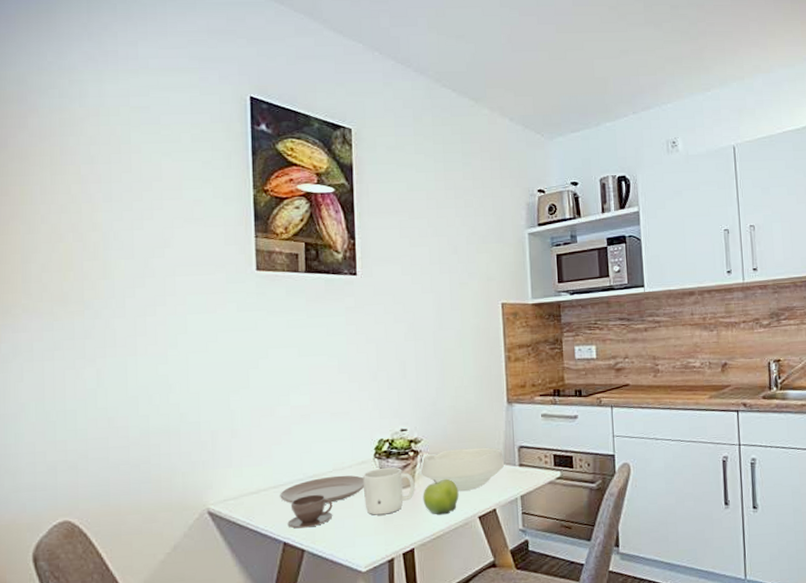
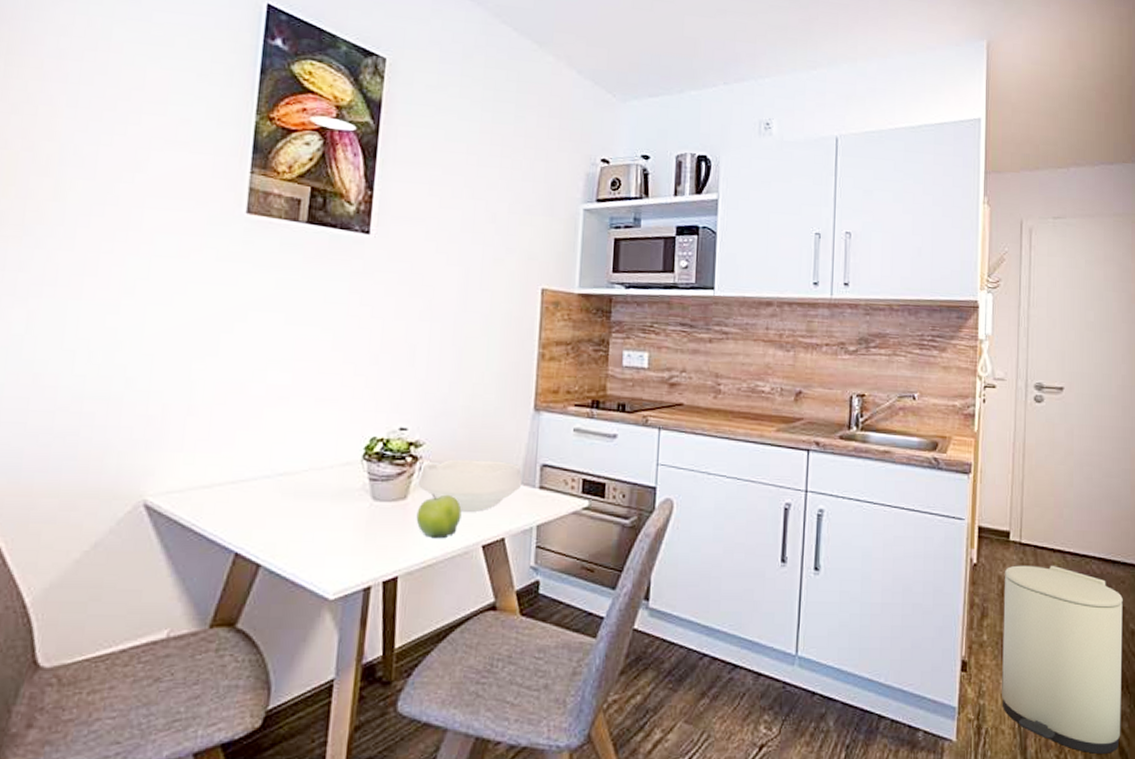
plate: present [280,475,365,503] -> none [238,476,347,509]
teacup: present [287,494,333,529] -> none [243,496,303,538]
mug: present [362,467,415,515] -> none [343,472,409,531]

